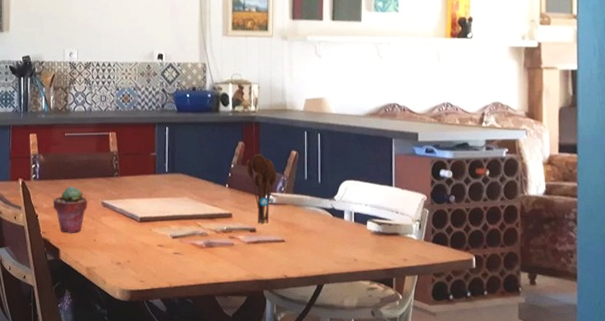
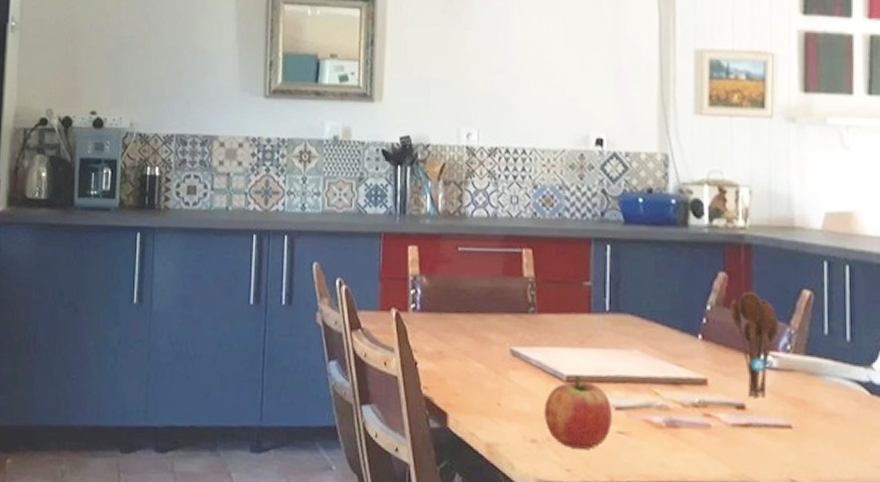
potted succulent: present [53,186,88,233] -> none [439,323,490,392]
apple: none [125,217,171,266] -> present [544,375,612,449]

